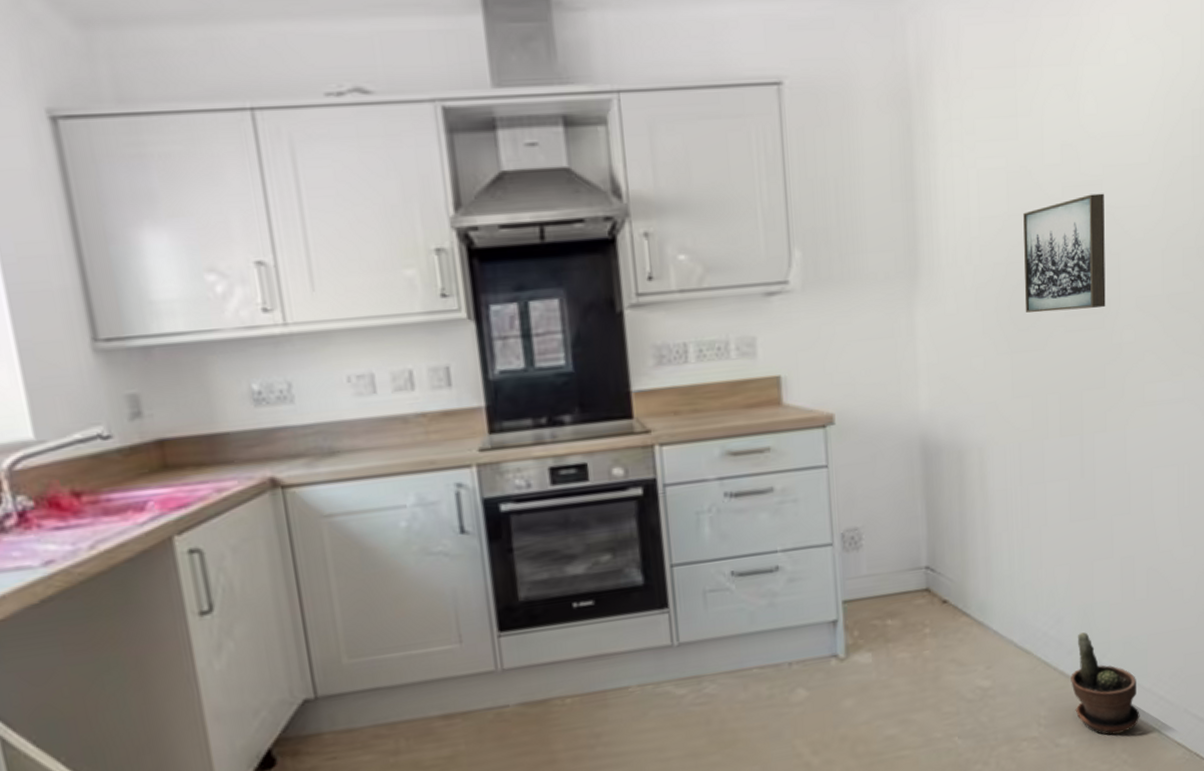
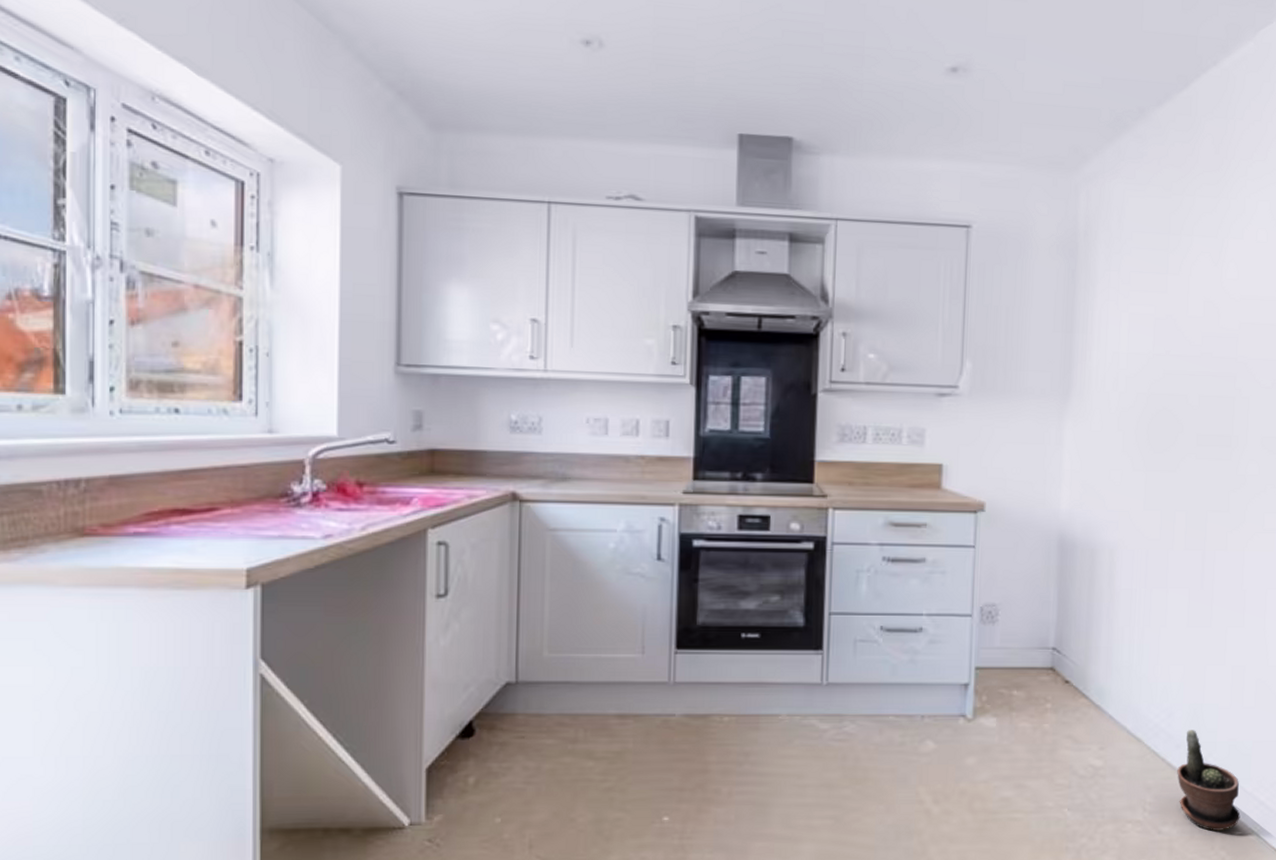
wall art: present [1023,193,1106,313] -> none [1161,345,1239,441]

